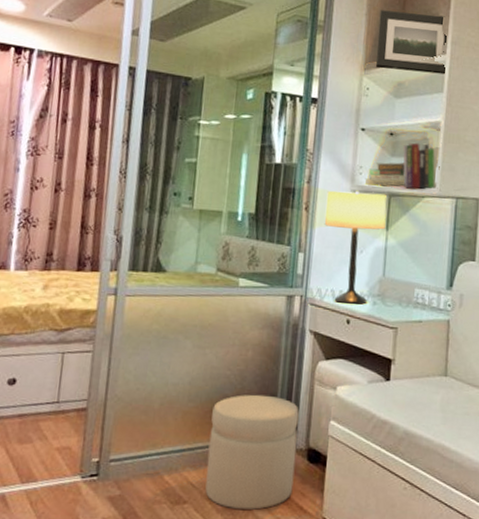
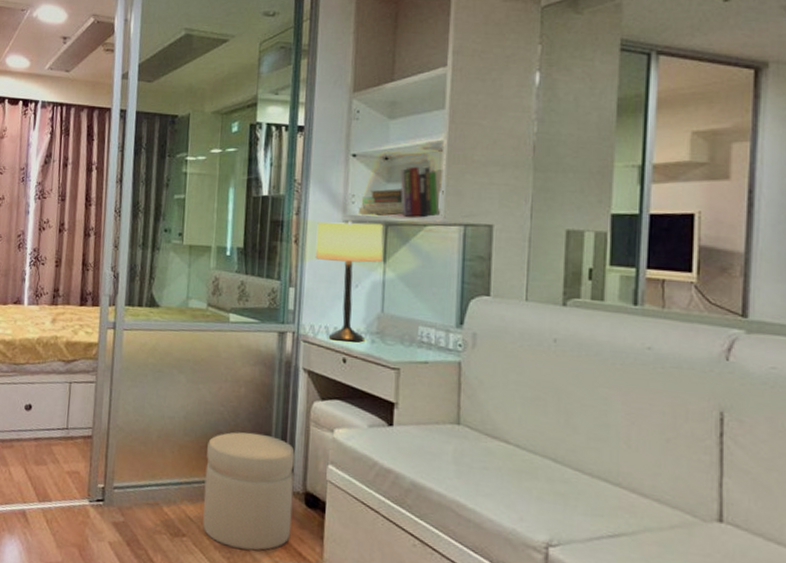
picture frame: present [375,10,447,75] -> none [365,24,447,89]

